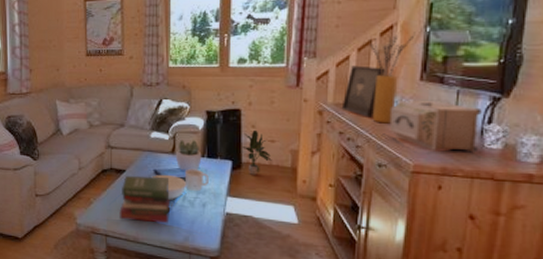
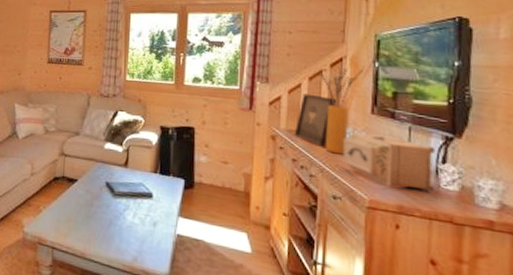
books: present [119,175,170,224] -> none [68,185,120,241]
bowl: present [151,174,187,201] -> none [103,187,138,217]
succulent plant: present [175,140,202,172] -> none [128,153,155,187]
mug: present [184,169,209,192] -> none [136,184,161,210]
potted plant: present [242,129,272,176] -> none [195,149,225,198]

